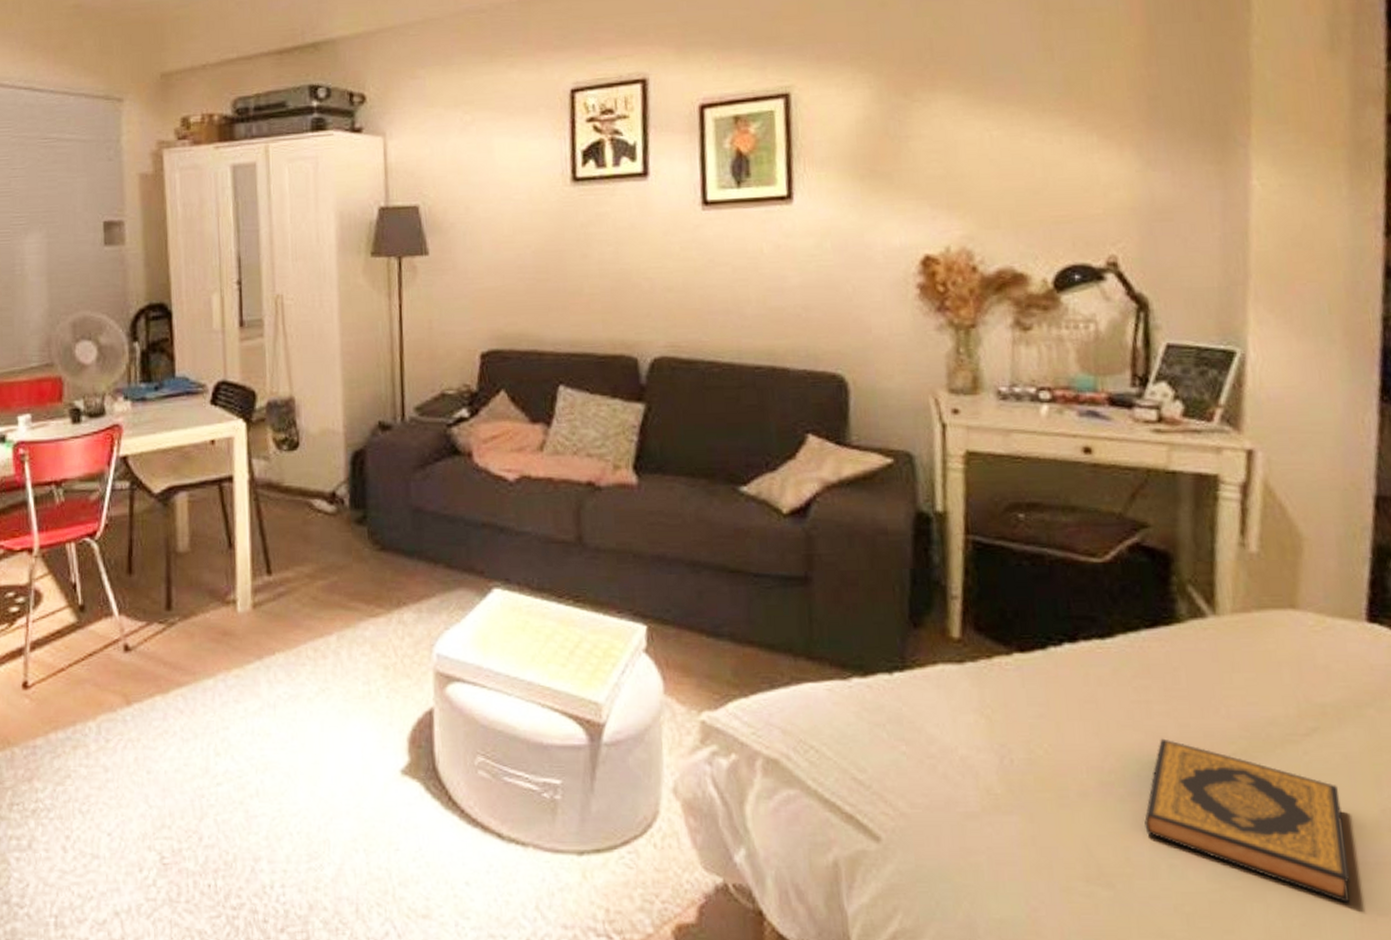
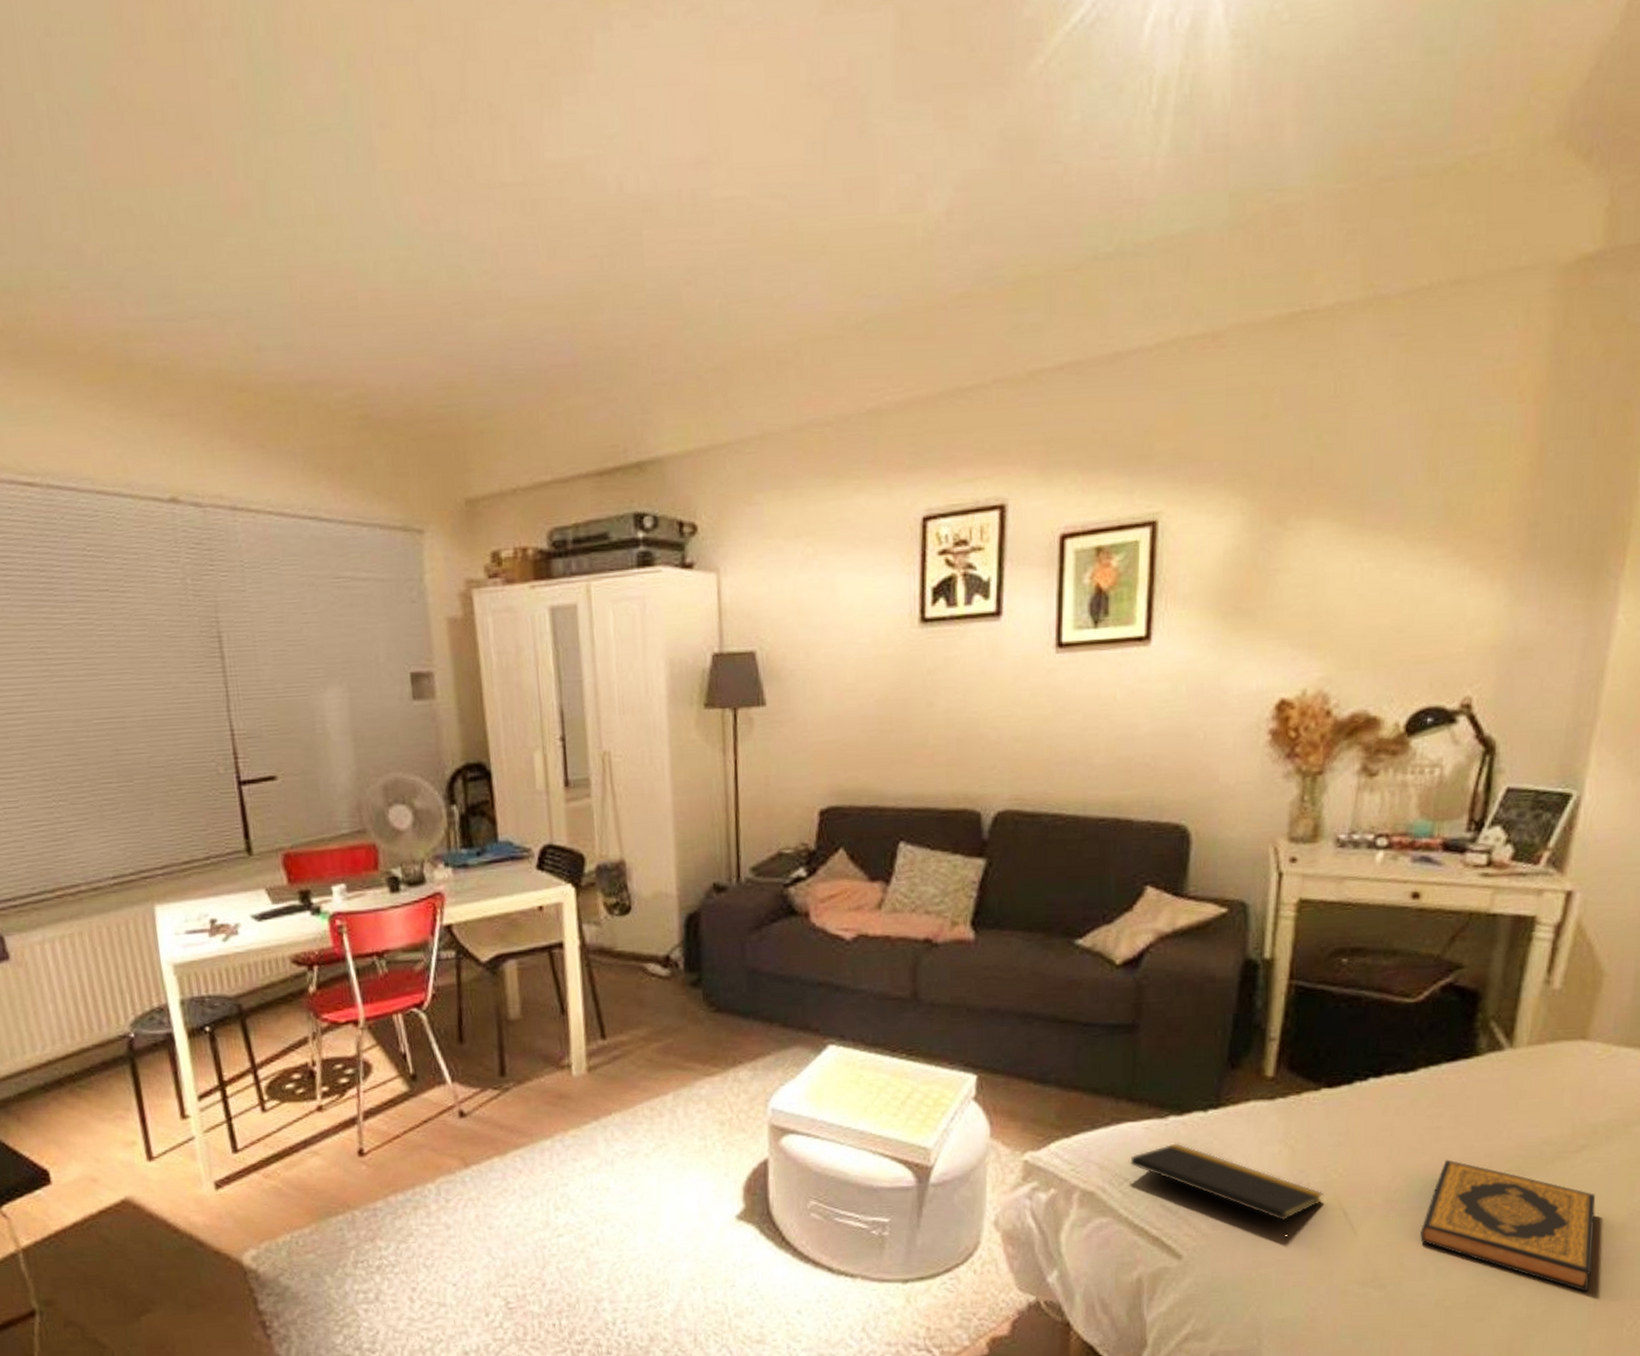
notepad: none [814,708,1030,824] -> present [1130,1143,1324,1240]

